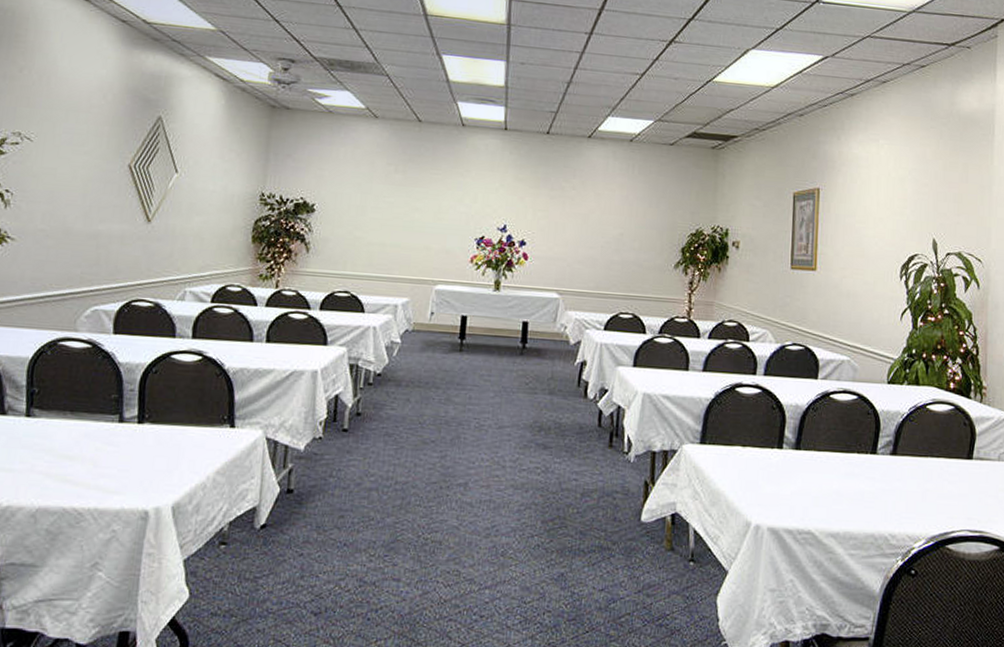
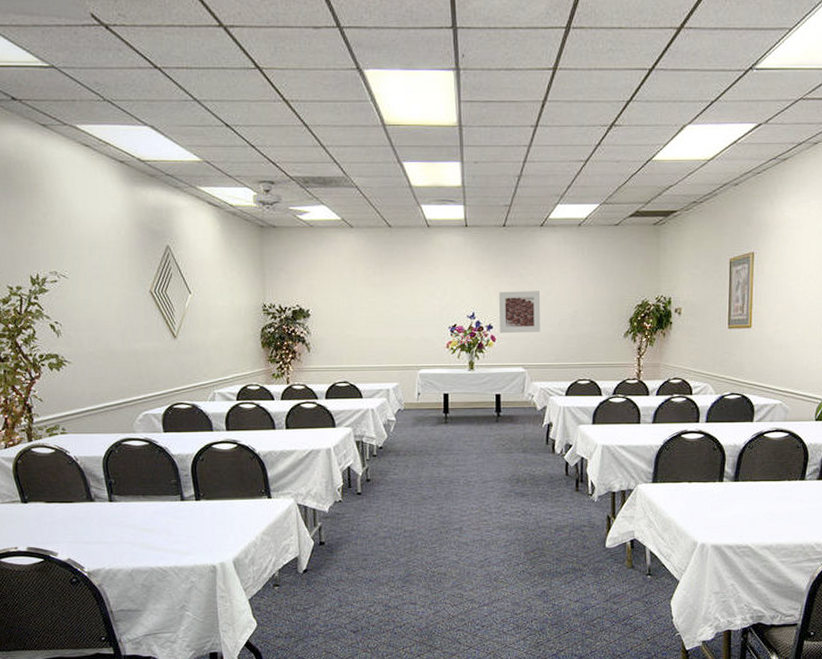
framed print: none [533,204,583,254] -> present [498,291,541,334]

